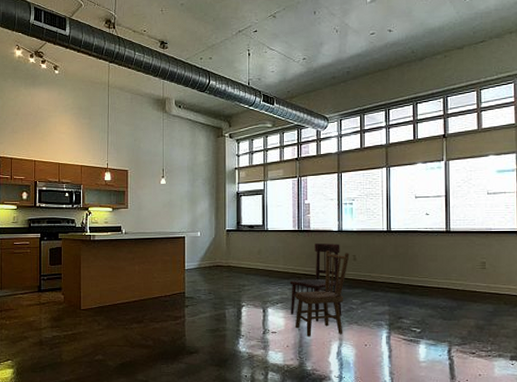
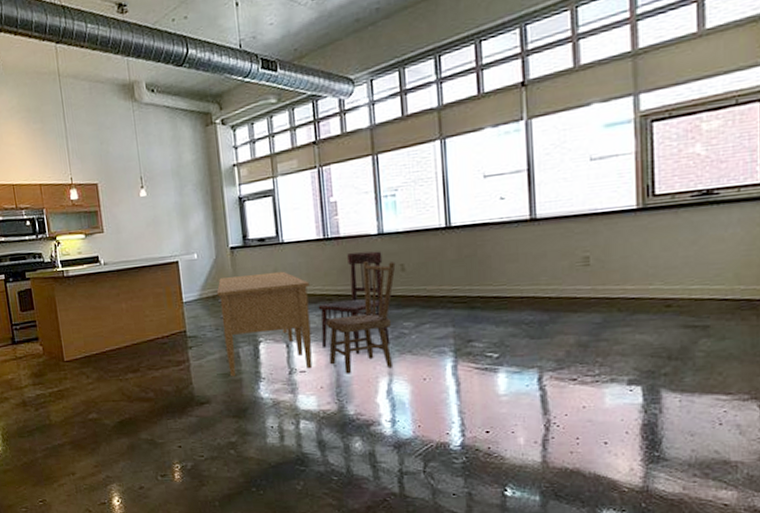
desk: none [212,252,285,333] -> present [216,271,313,377]

